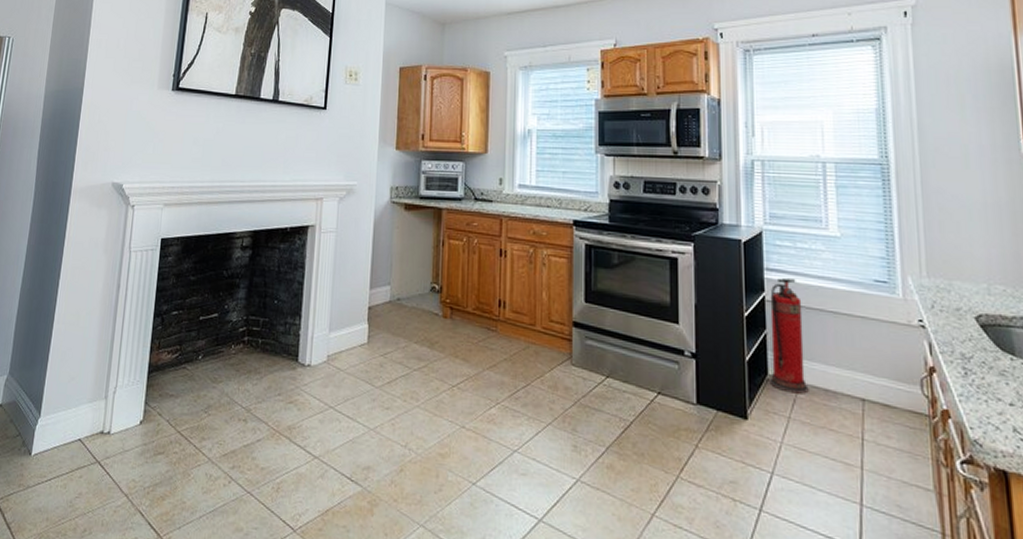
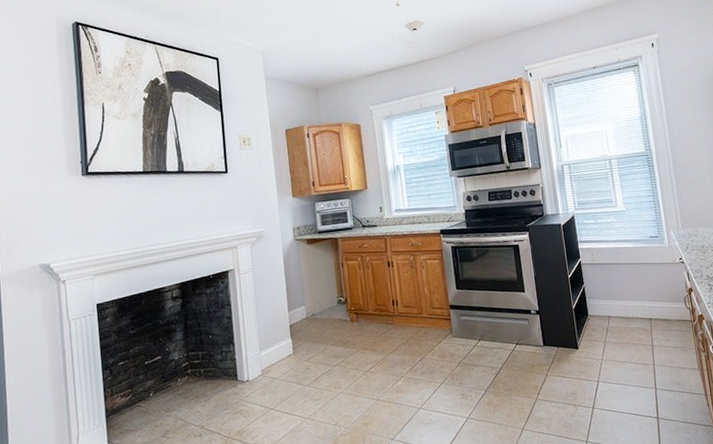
fire extinguisher: present [769,278,809,394] -> none [584,245,616,325]

